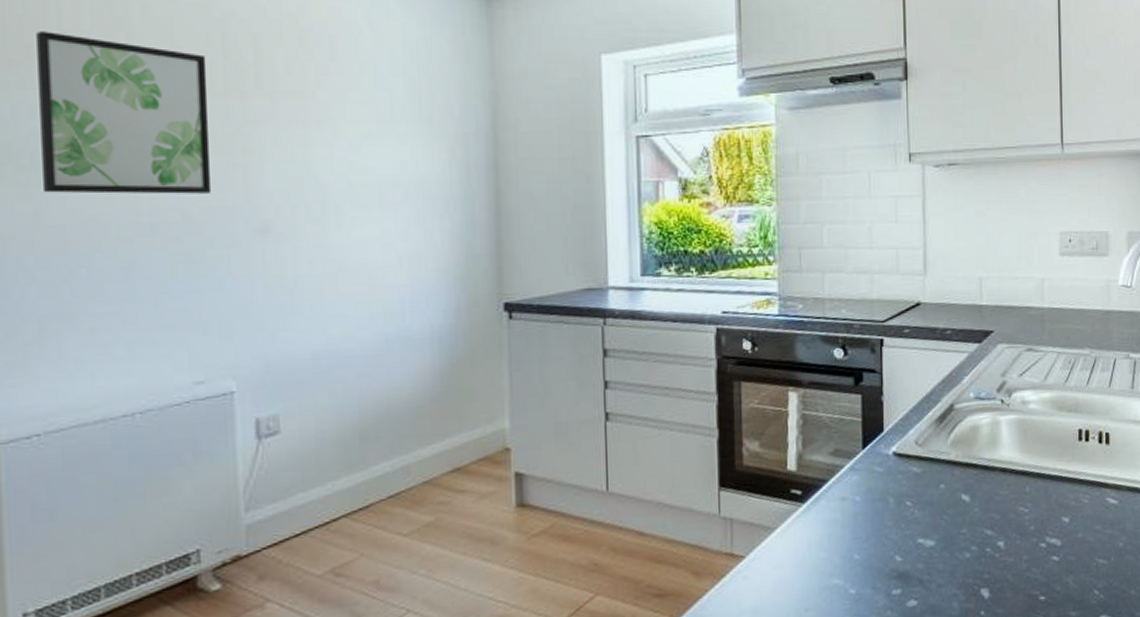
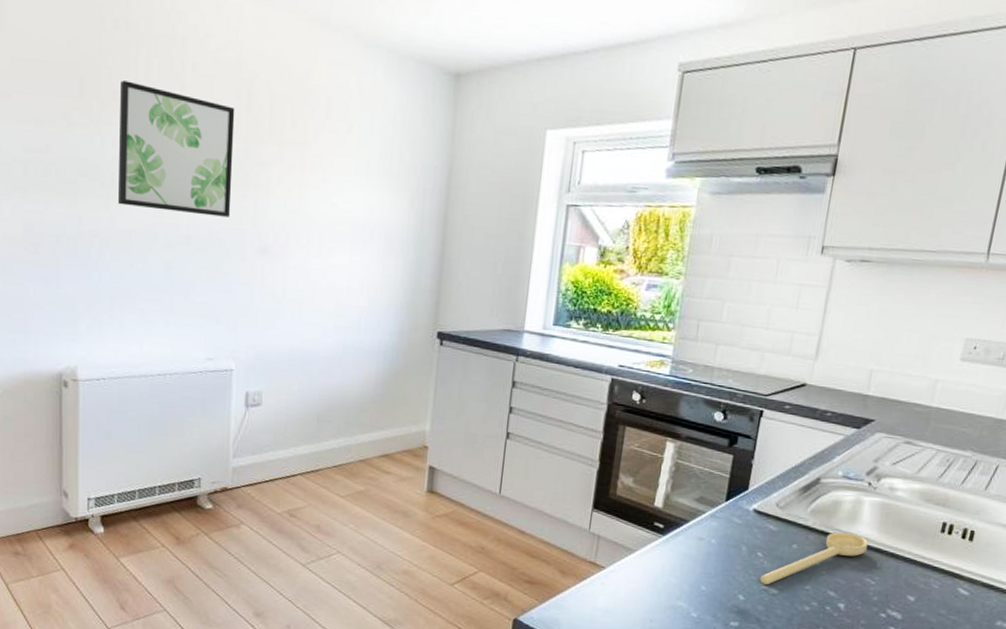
spoon: none [914,459,1013,539] -> present [759,532,868,586]

